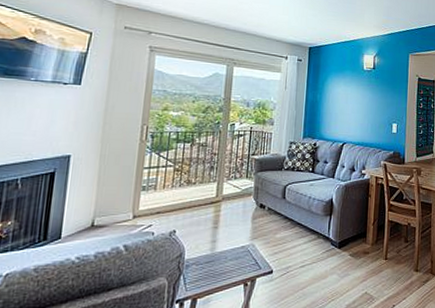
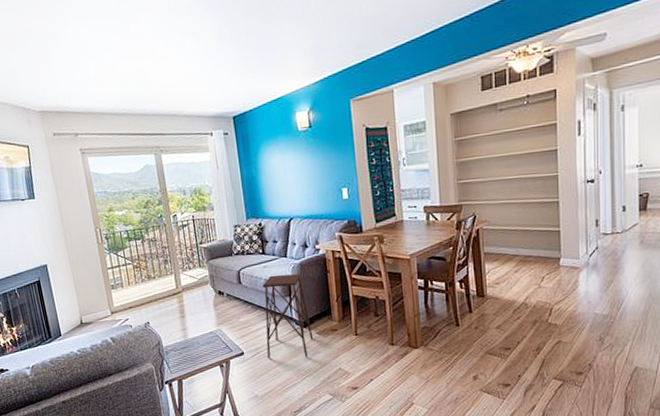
side table: none [296,194,346,280] -> present [262,274,314,359]

